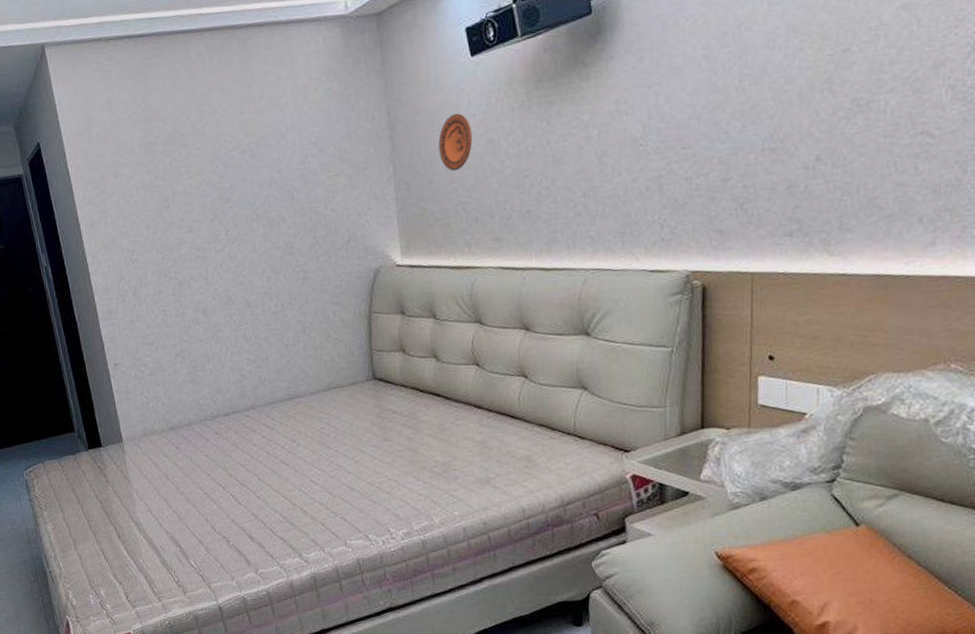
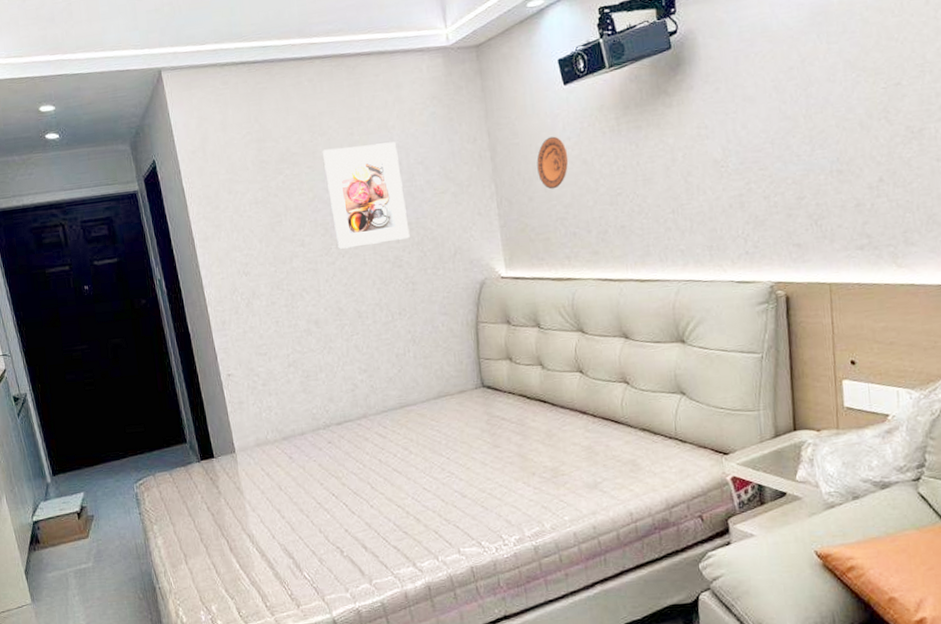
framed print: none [211,120,302,236] -> present [322,141,410,249]

